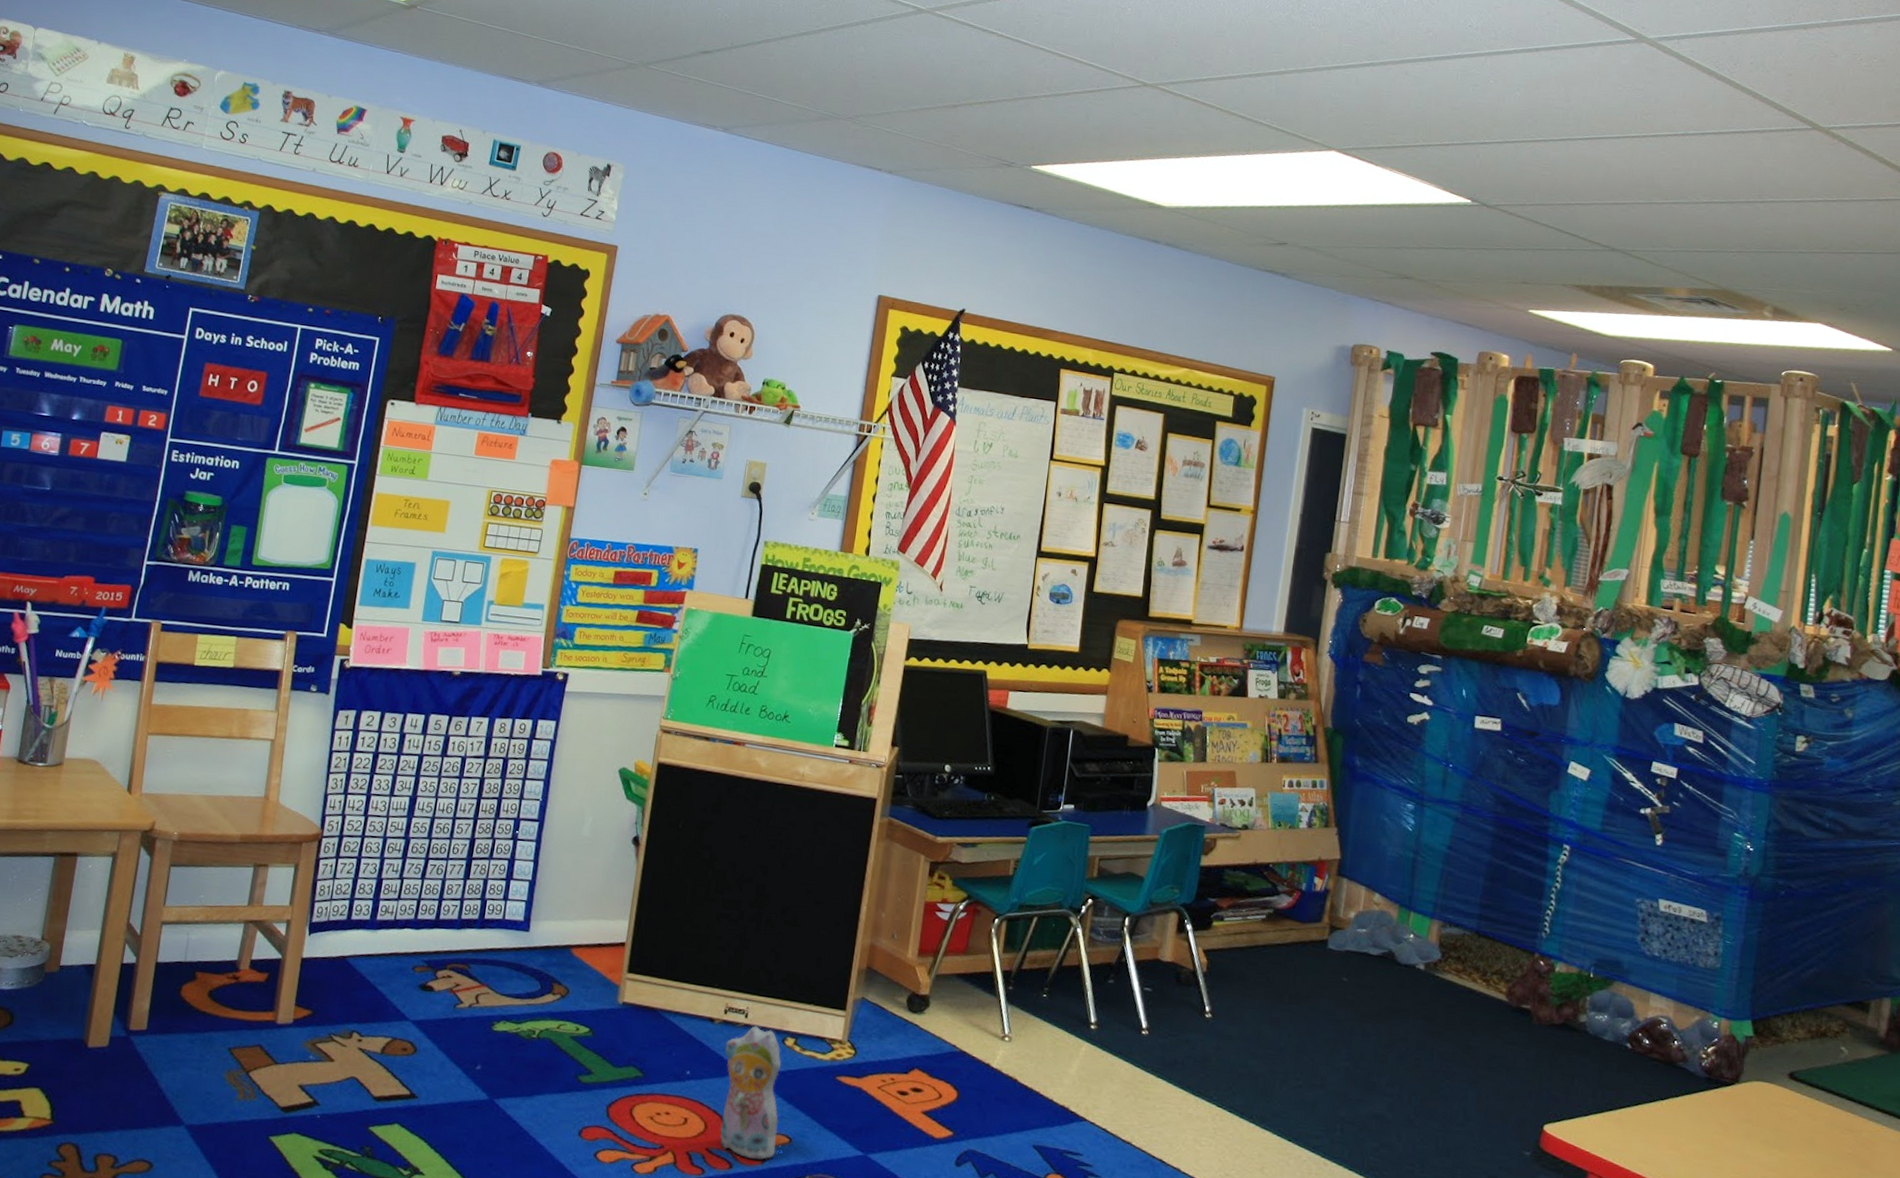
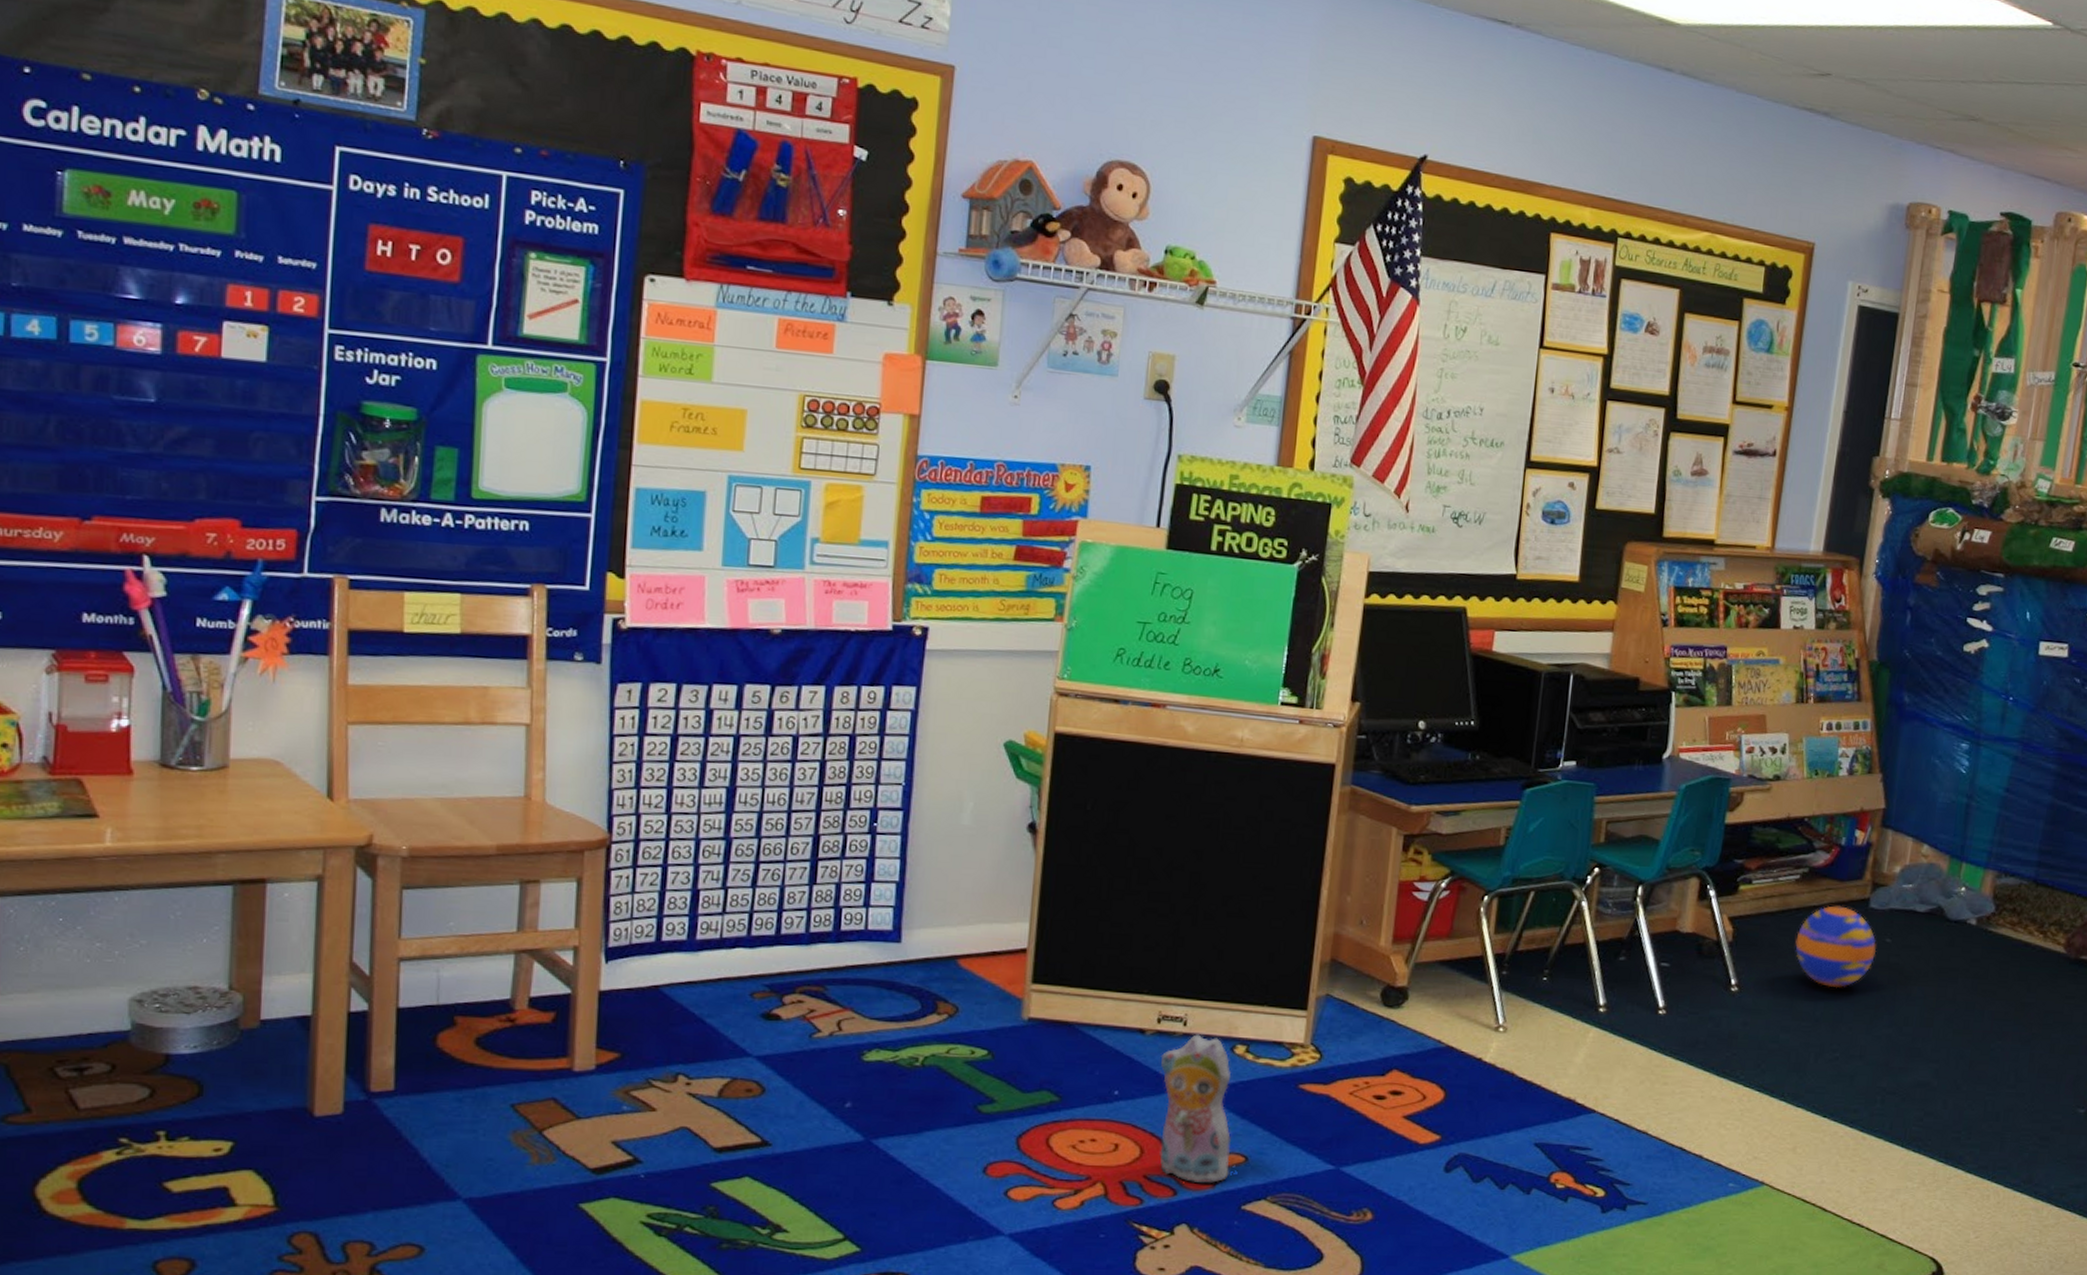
ball: none [1261,944,1335,1021] -> present [1795,905,1877,988]

